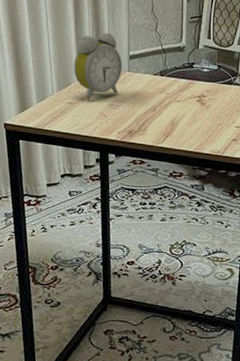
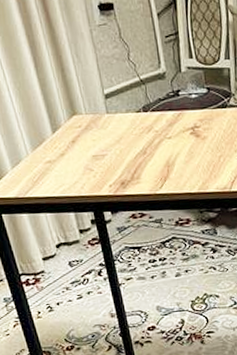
alarm clock: present [73,32,123,101] -> none [43,72,100,156]

